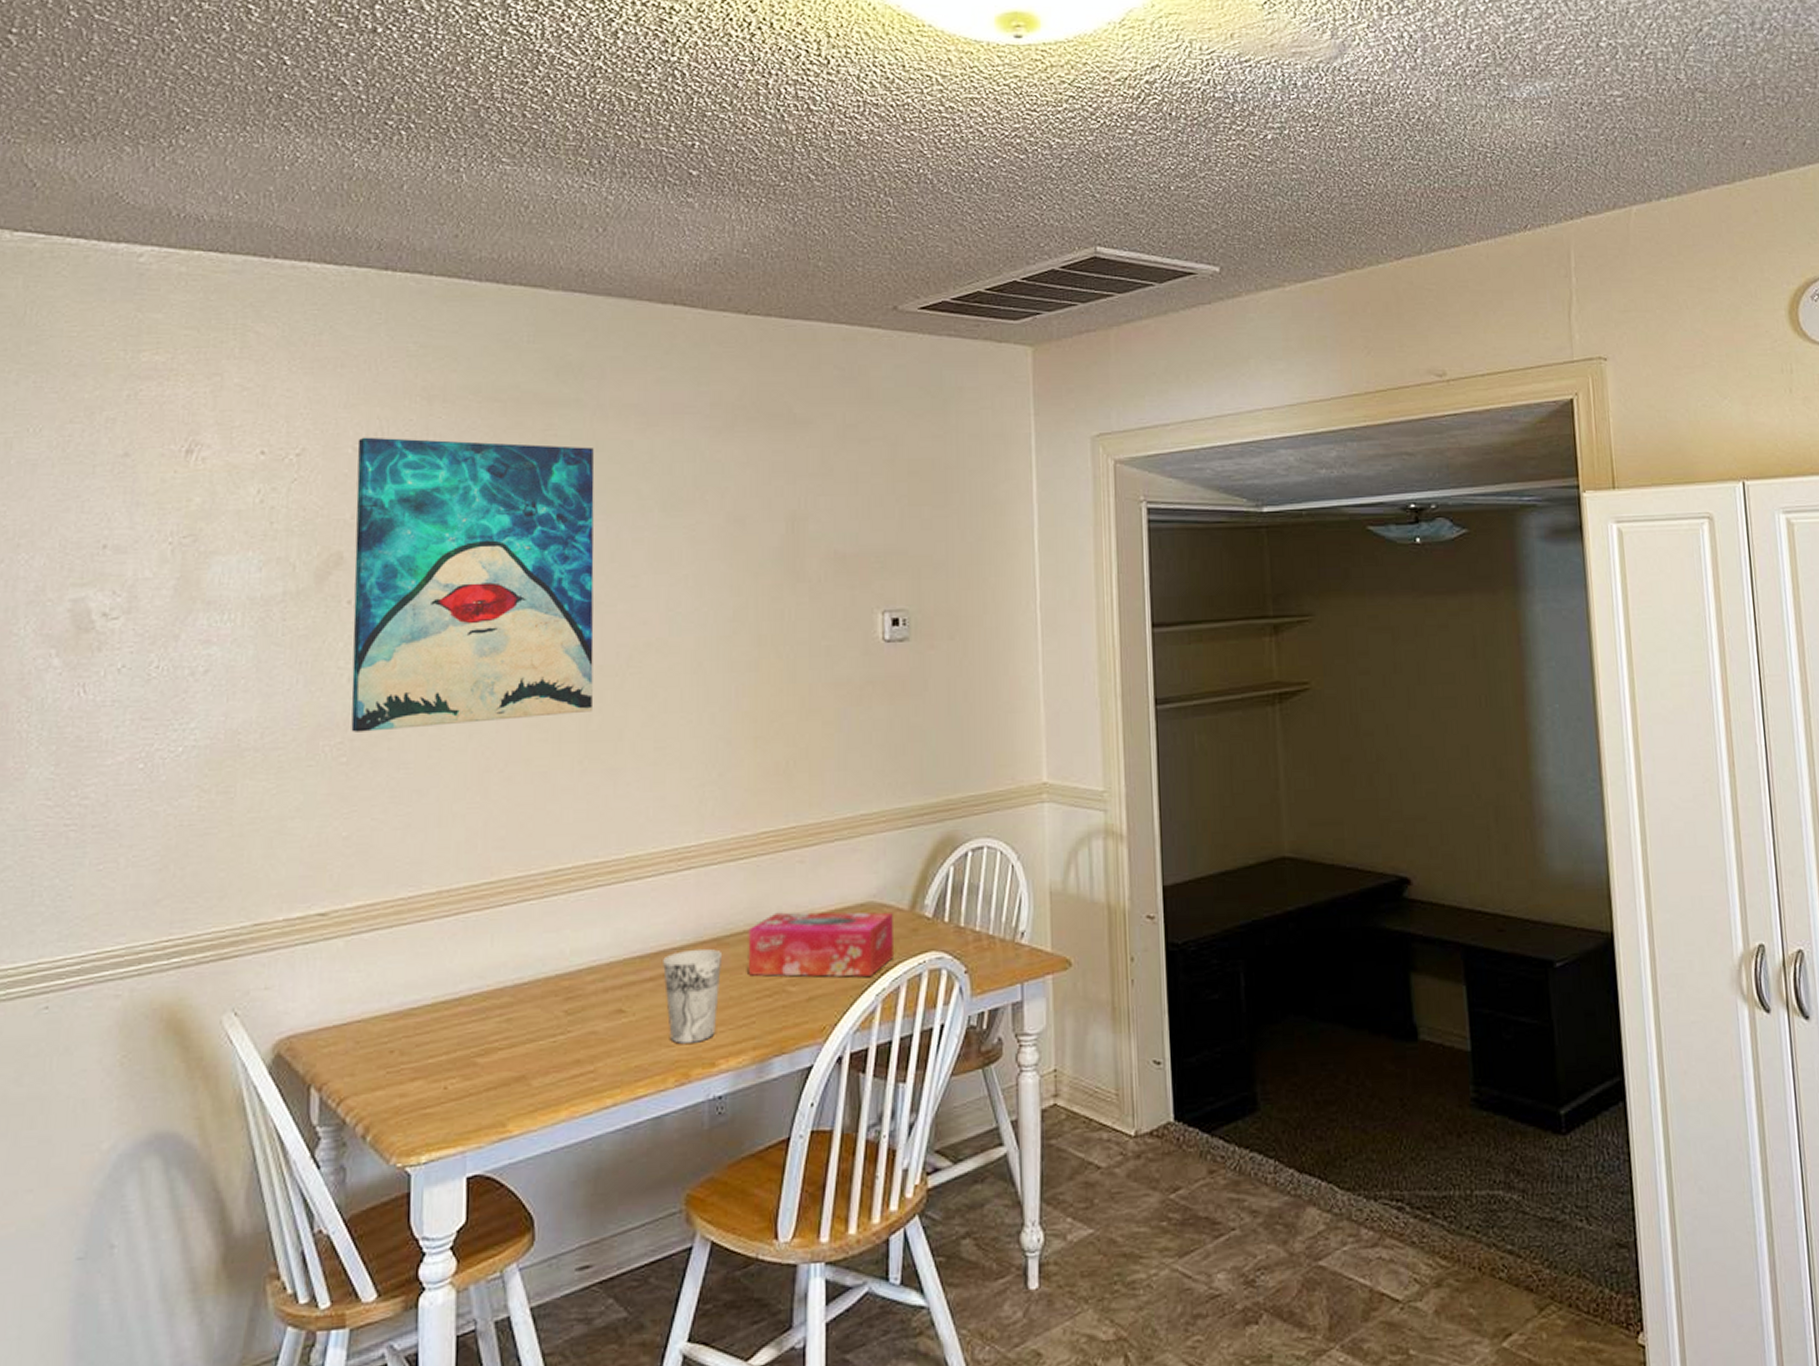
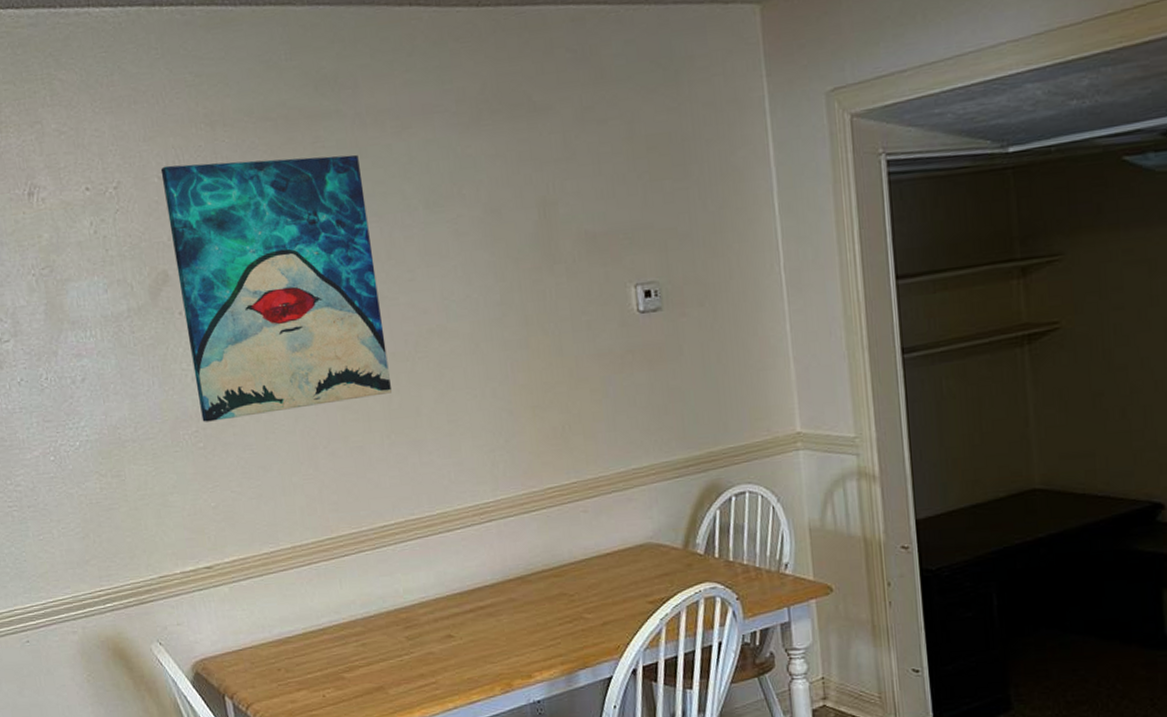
cup: present [663,948,721,1044] -> none [479,585,529,661]
tissue box: present [748,912,893,977] -> none [546,551,673,607]

